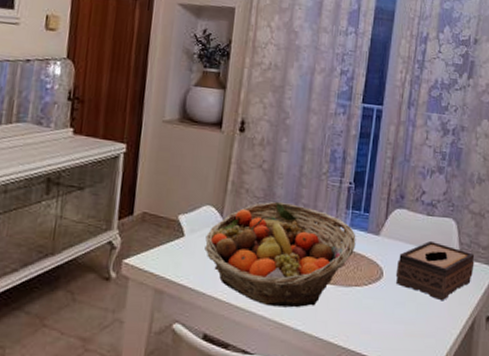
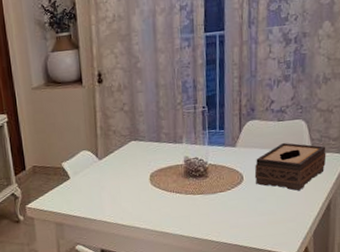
fruit basket: present [204,201,356,308] -> none [87,135,216,221]

